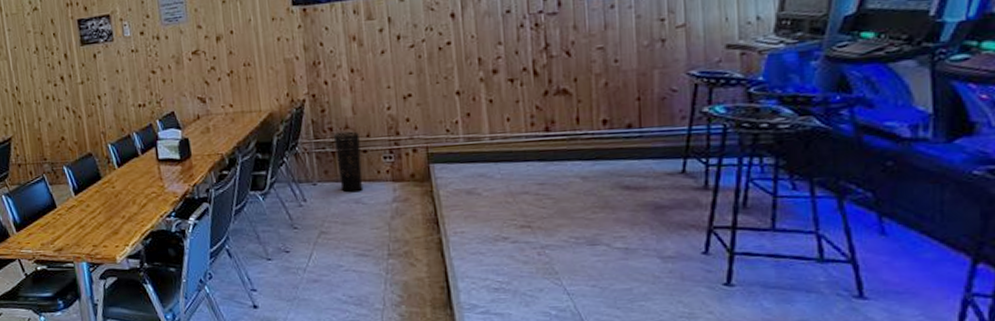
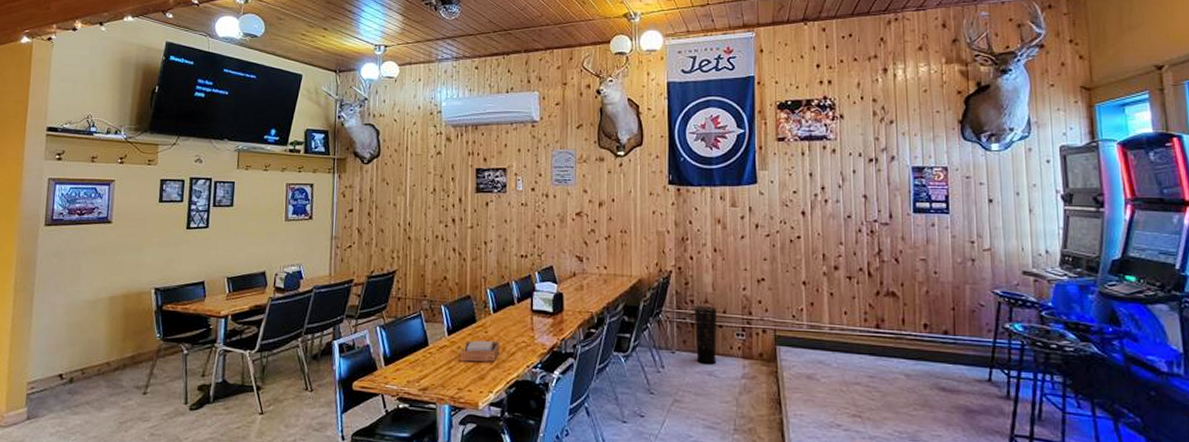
napkin holder: none [89,194,130,219] -> present [460,340,500,363]

